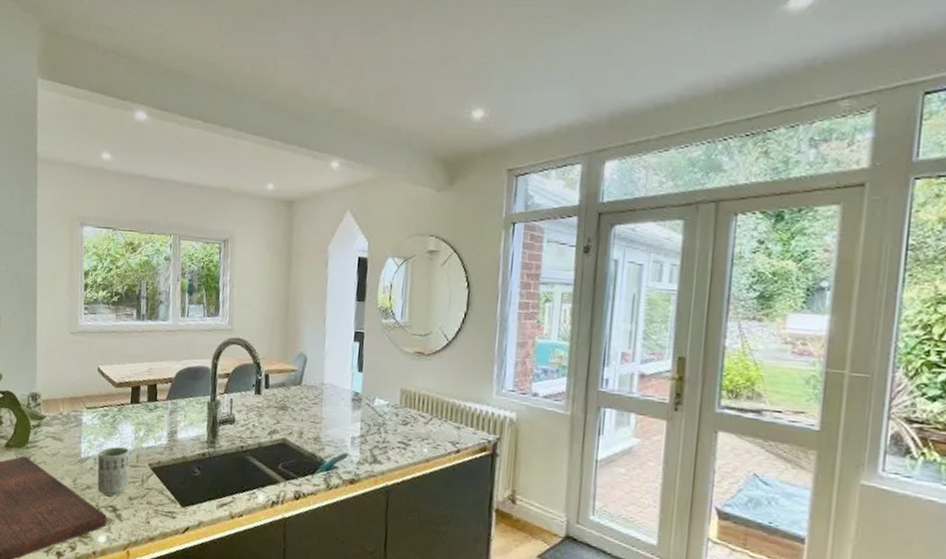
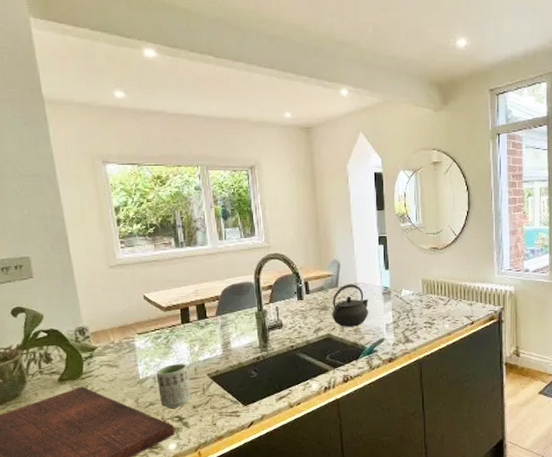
kettle: none [290,383,335,435] -> present [332,284,369,327]

